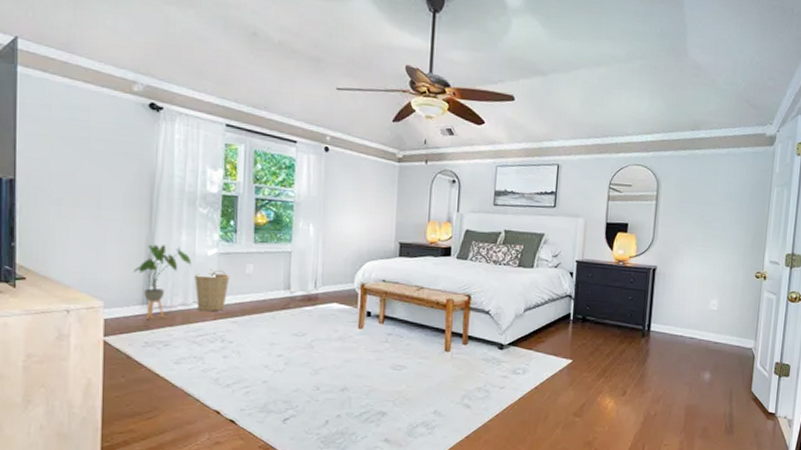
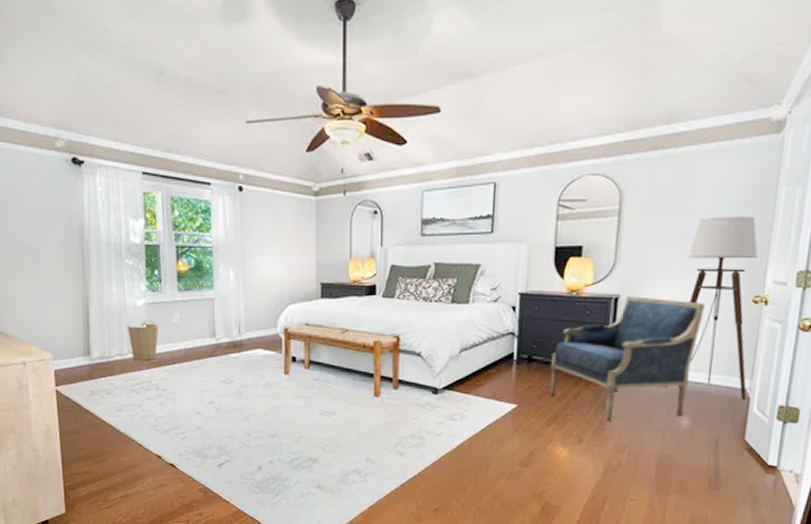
house plant: present [134,244,192,319] -> none [74,298,124,369]
armchair: none [600,268,721,375] -> present [549,296,705,421]
floor lamp: none [691,207,758,358] -> present [664,217,758,401]

